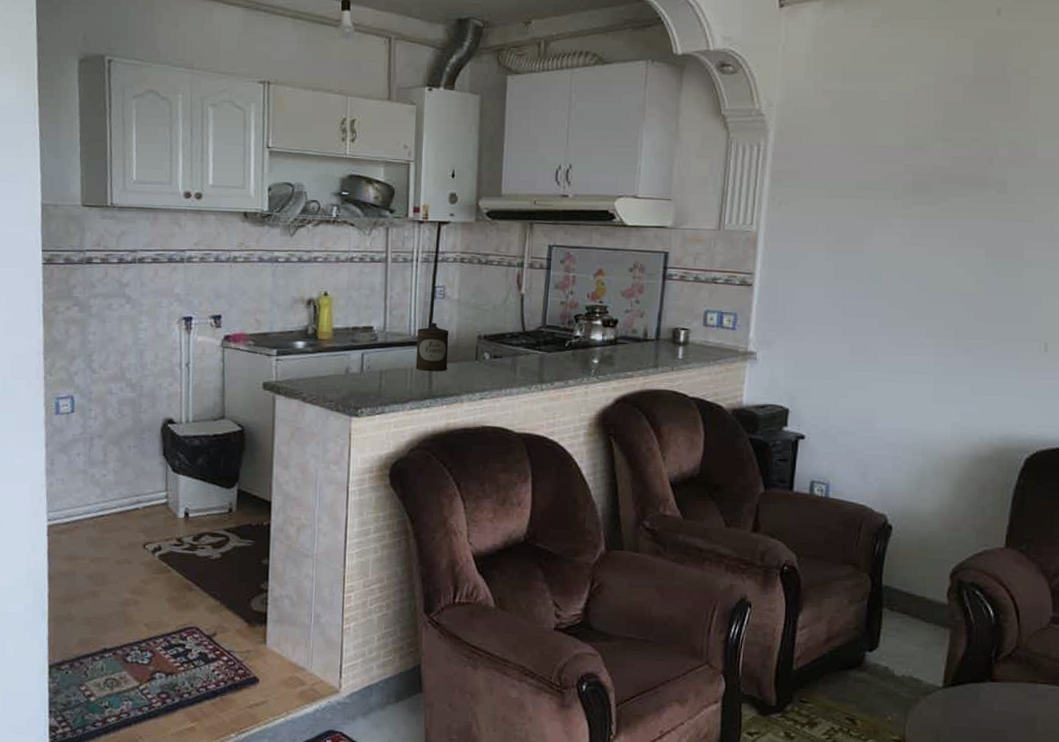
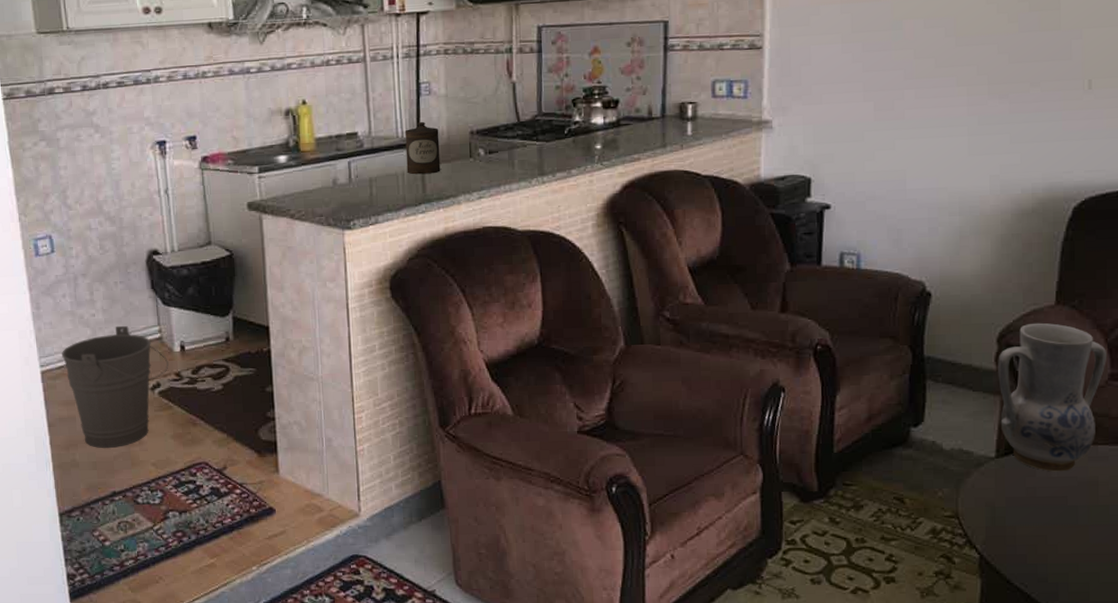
bucket: none [69,488,172,606] -> present [61,325,169,449]
vase: none [949,563,1049,706] -> present [998,322,1106,472]

